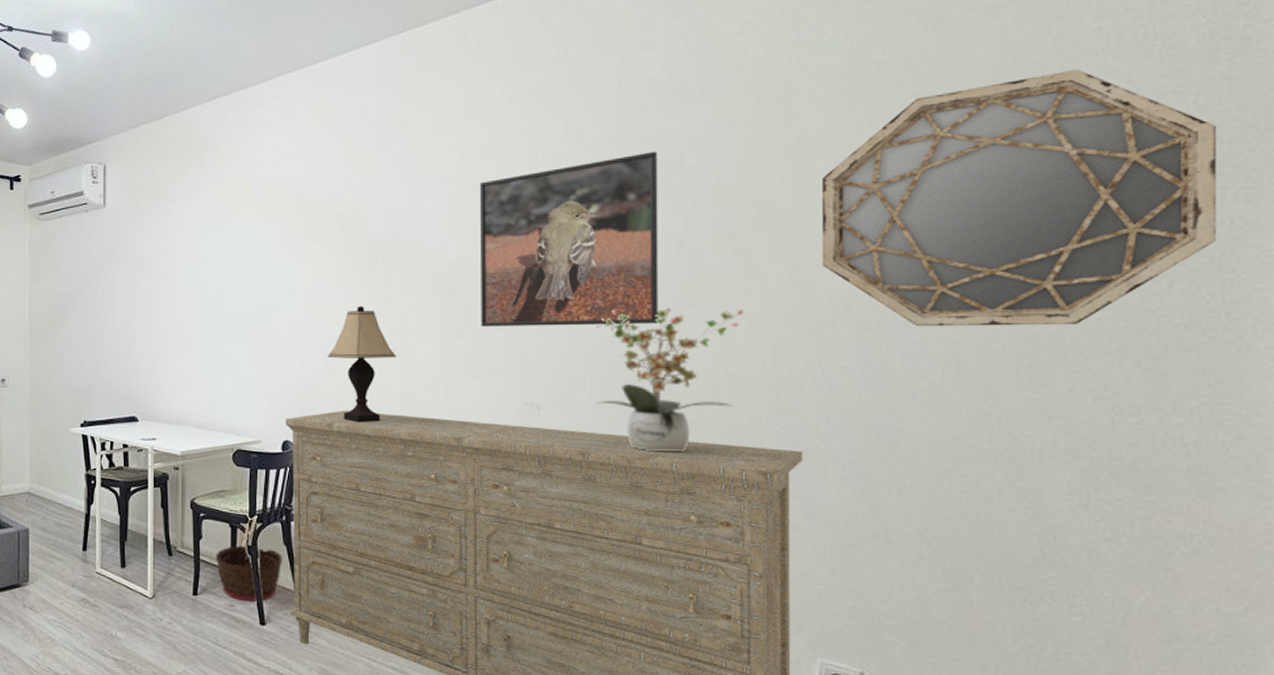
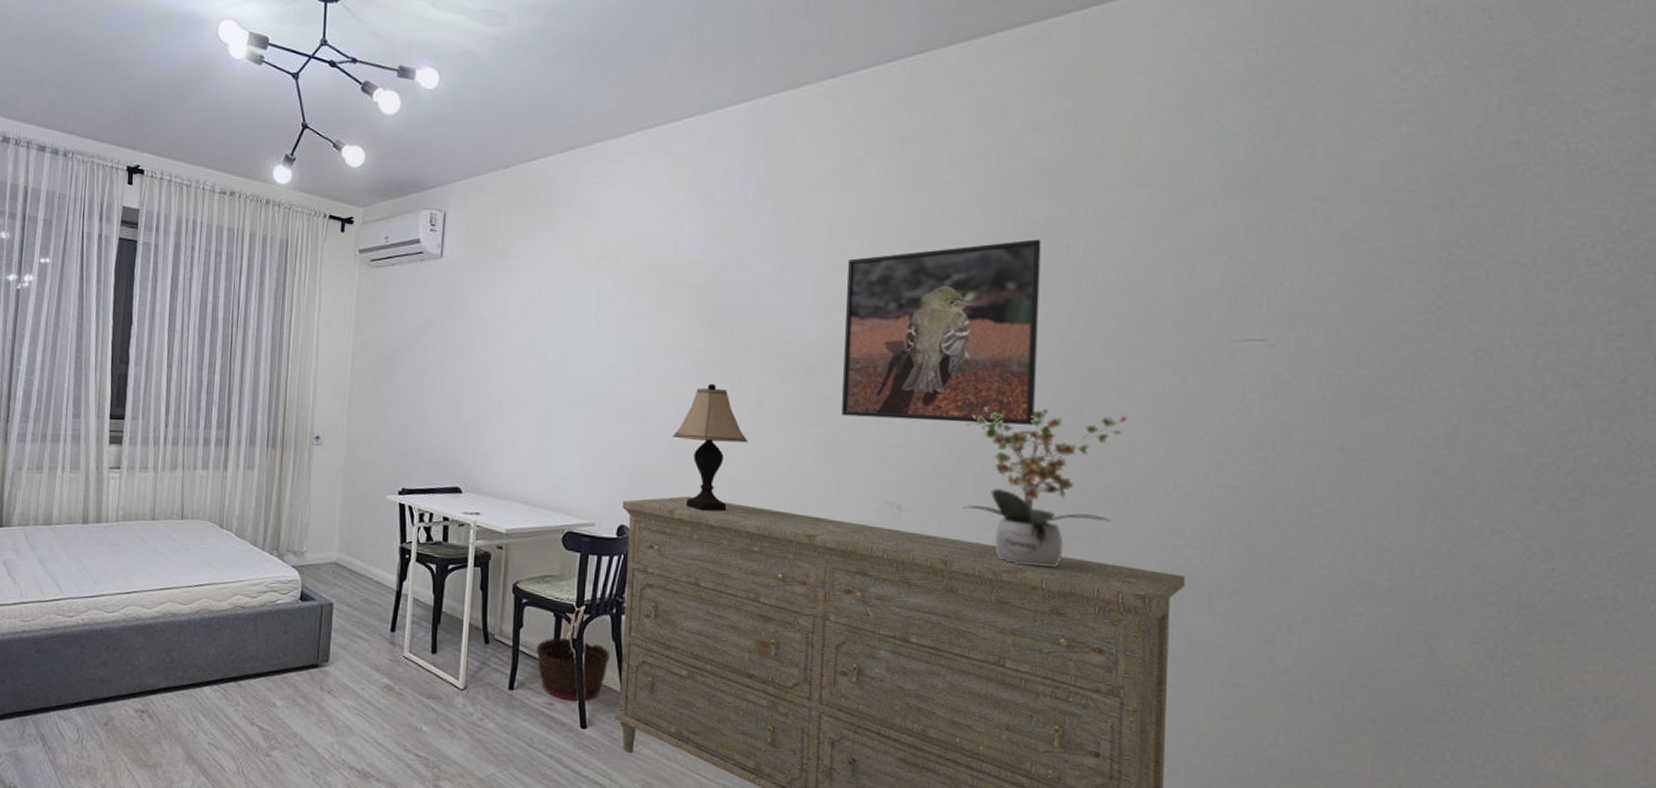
home mirror: present [821,69,1218,327] -> none [1213,183,1643,457]

